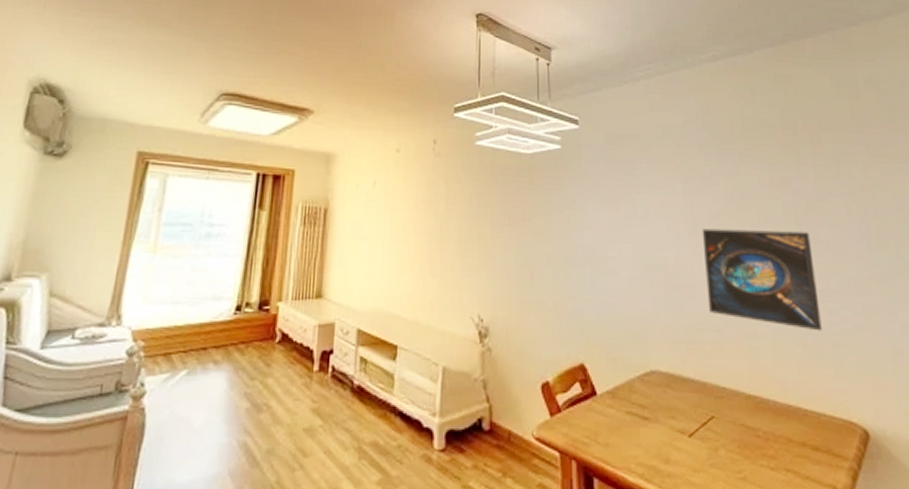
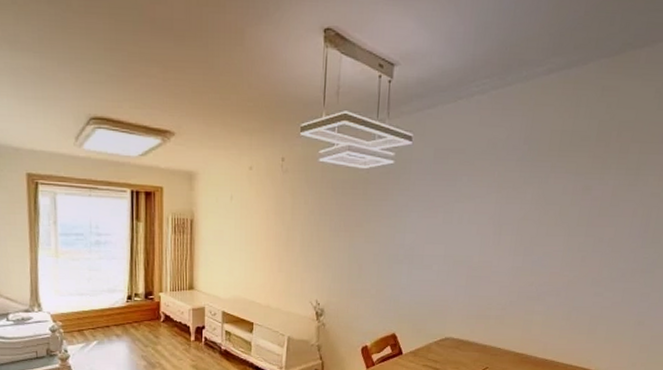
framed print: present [702,228,822,331] -> none [499,230,596,309]

